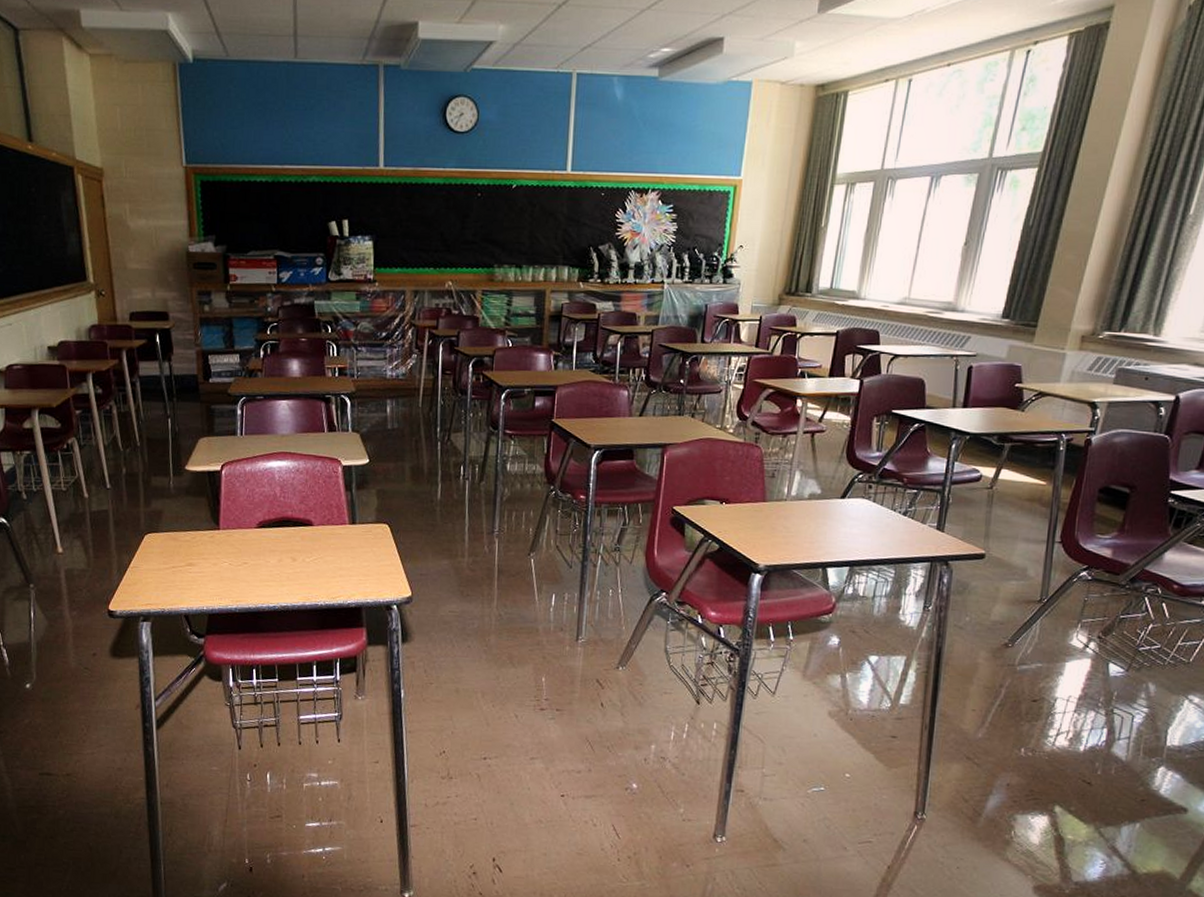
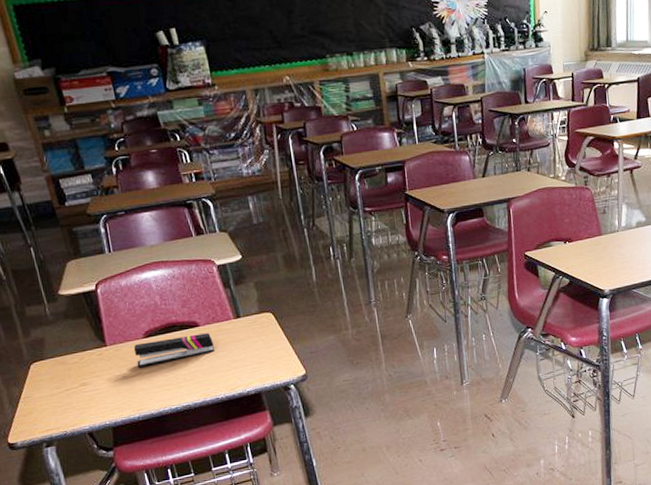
stapler: none [244,532,324,558] -> present [133,333,214,368]

